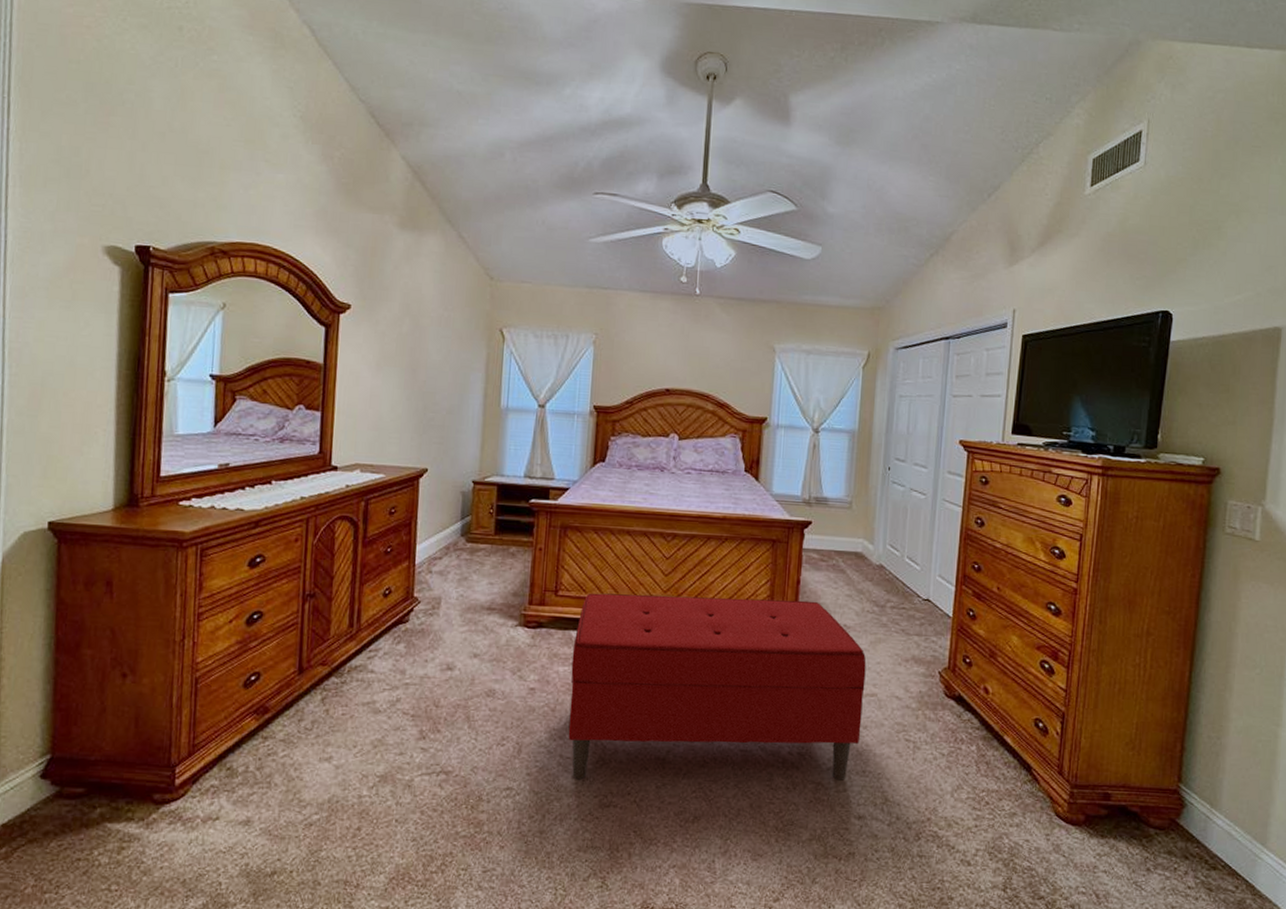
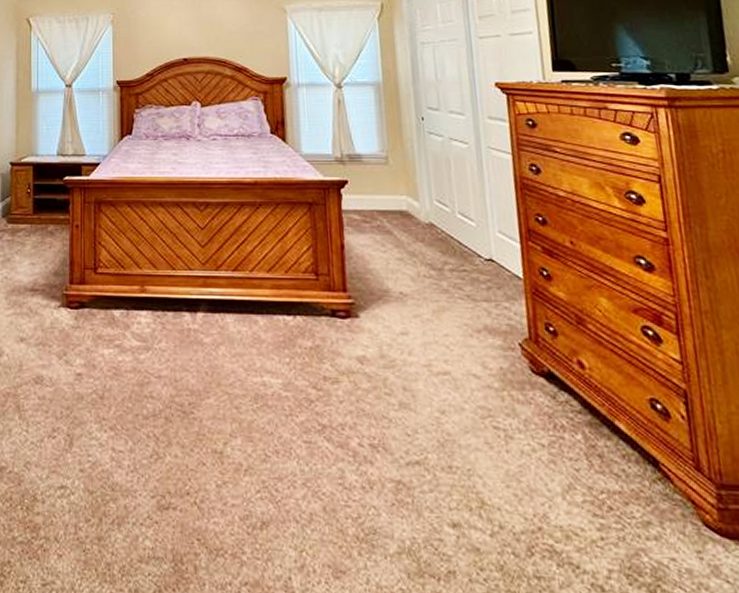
bench: present [568,593,867,781] -> none [116,267,439,478]

